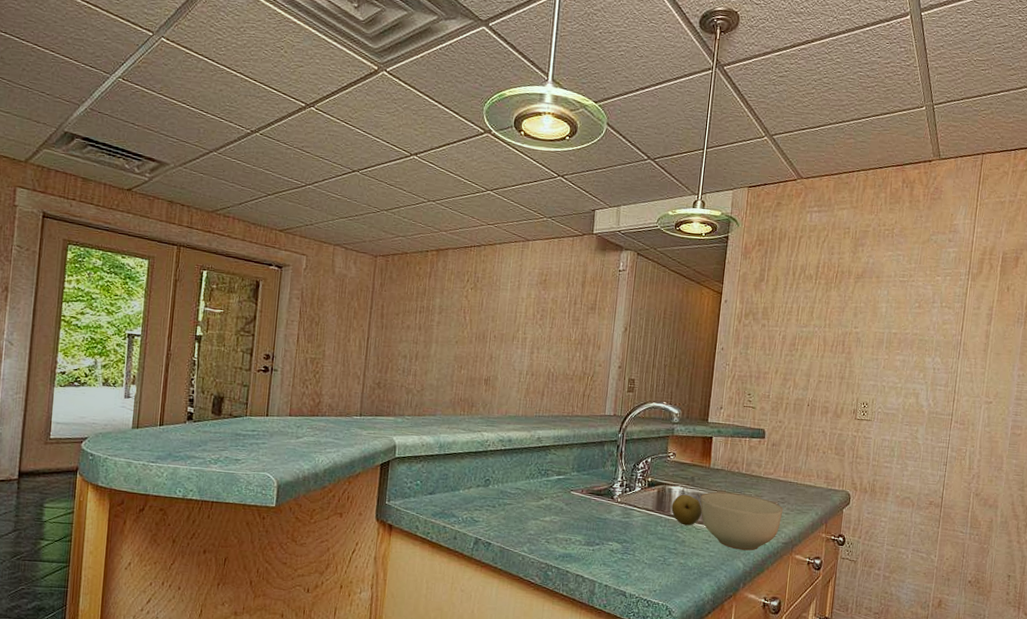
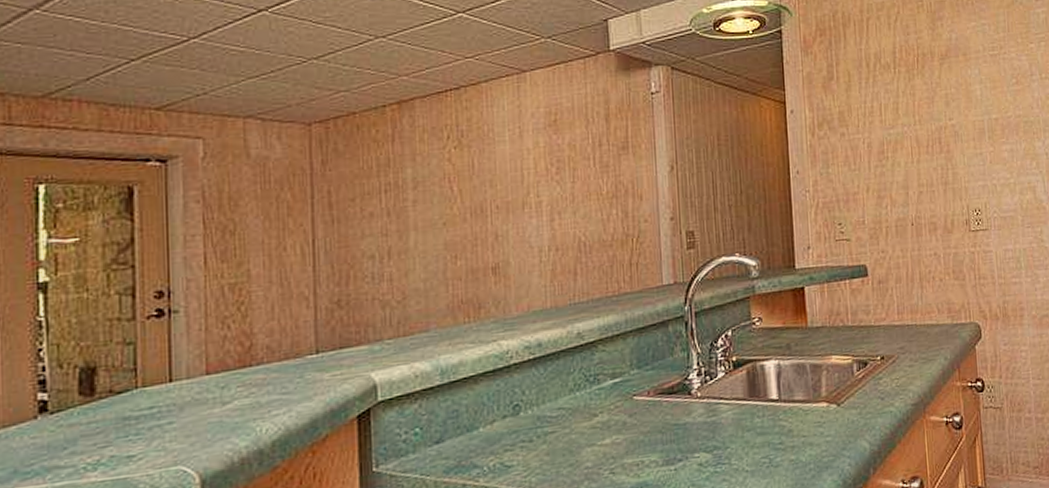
fruit: present [671,494,702,526] -> none [768,368,808,410]
bowl: present [700,492,784,551] -> none [802,352,906,426]

